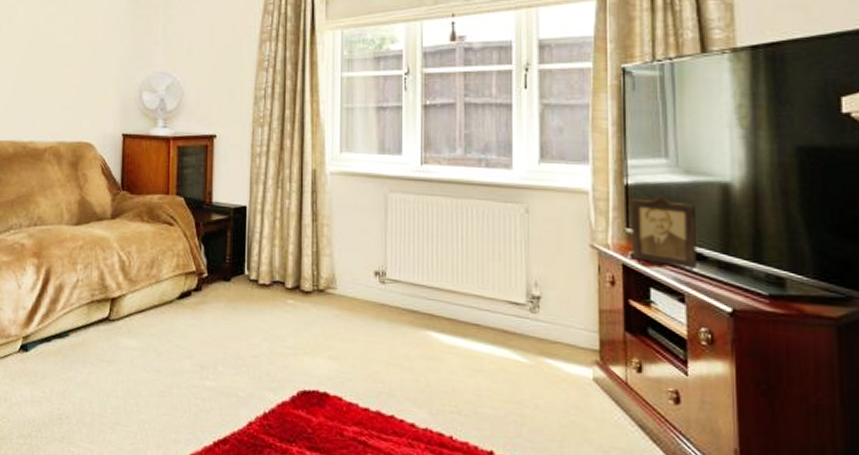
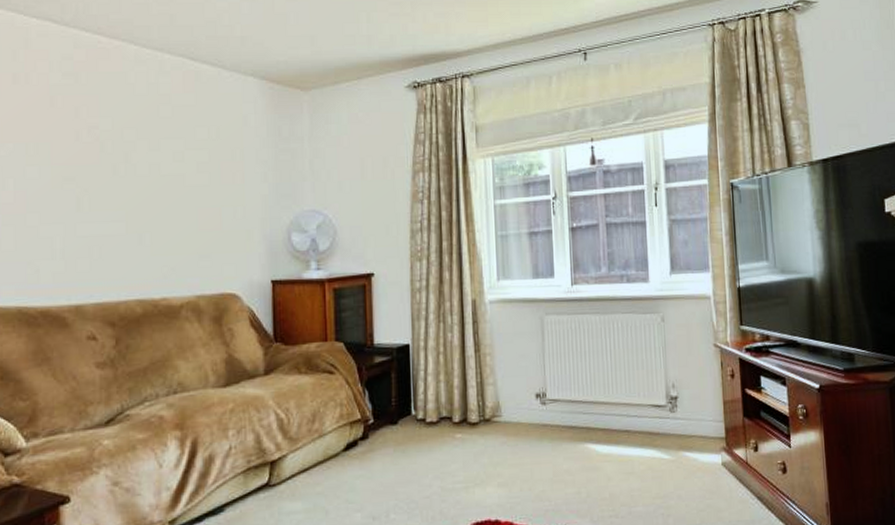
photo frame: present [630,194,697,270] -> none [742,293,793,356]

